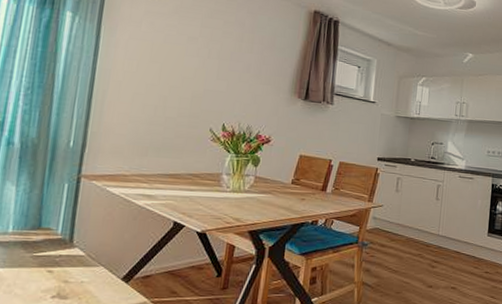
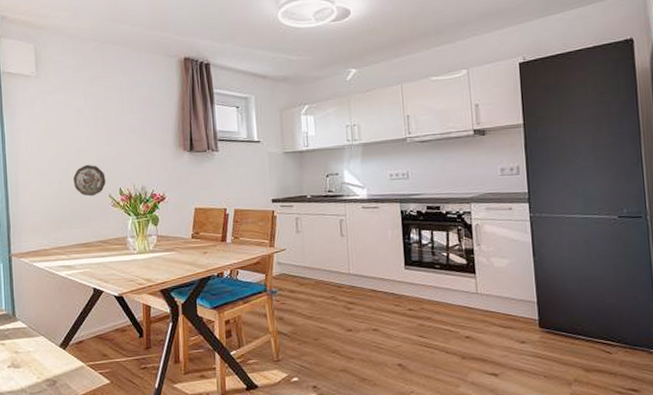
decorative plate: none [171,94,210,128] -> present [73,164,106,197]

